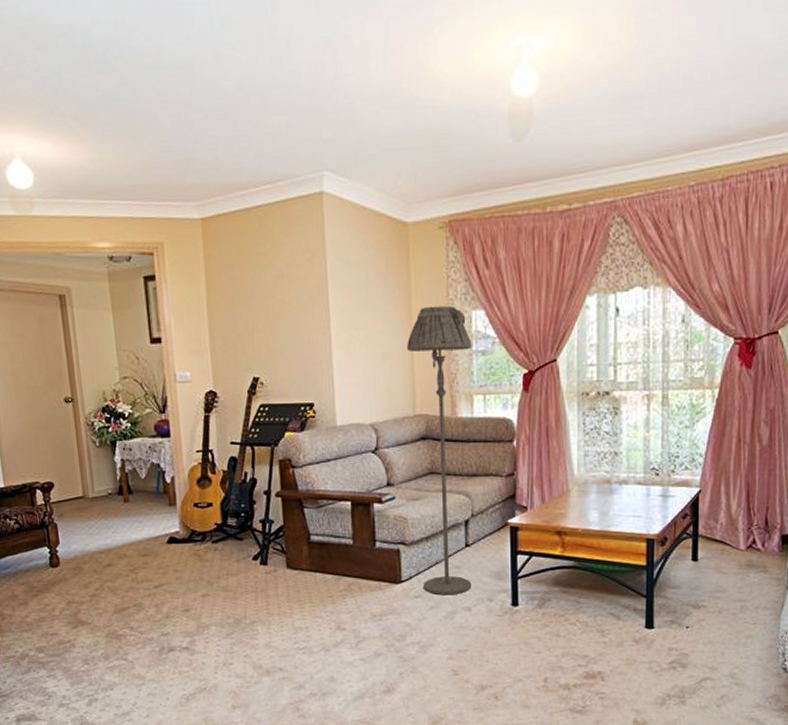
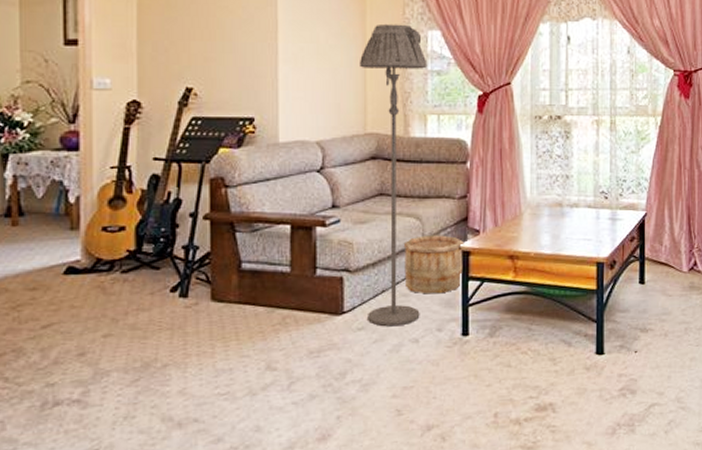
wooden bucket: none [454,511,513,567] -> present [403,235,465,294]

